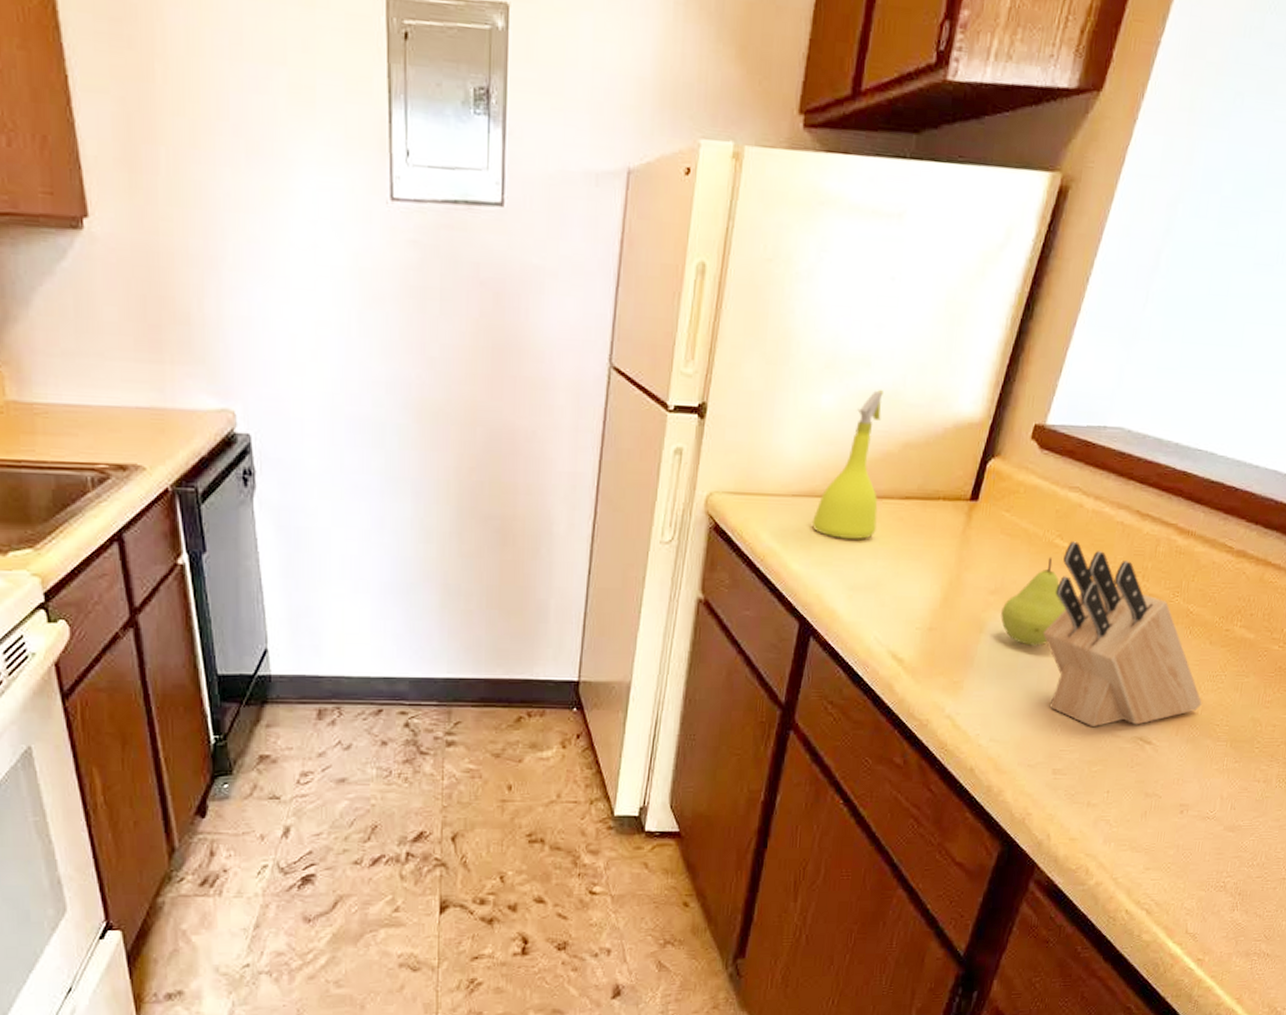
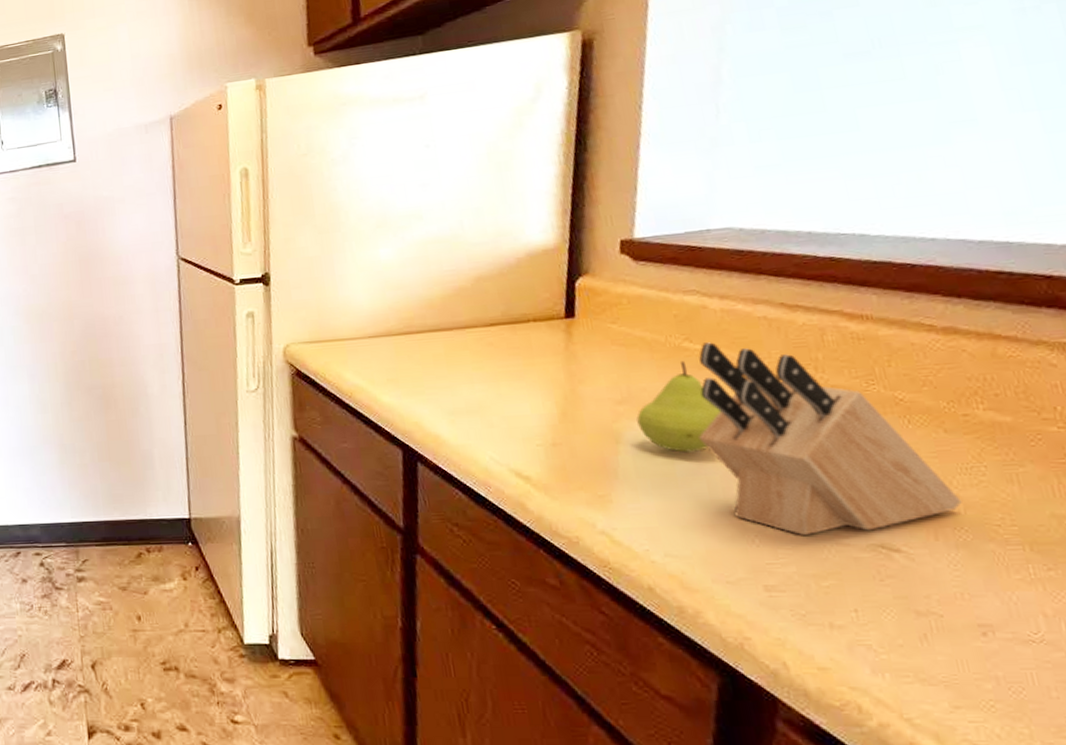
spray bottle: present [811,390,883,540] -> none [394,236,466,370]

